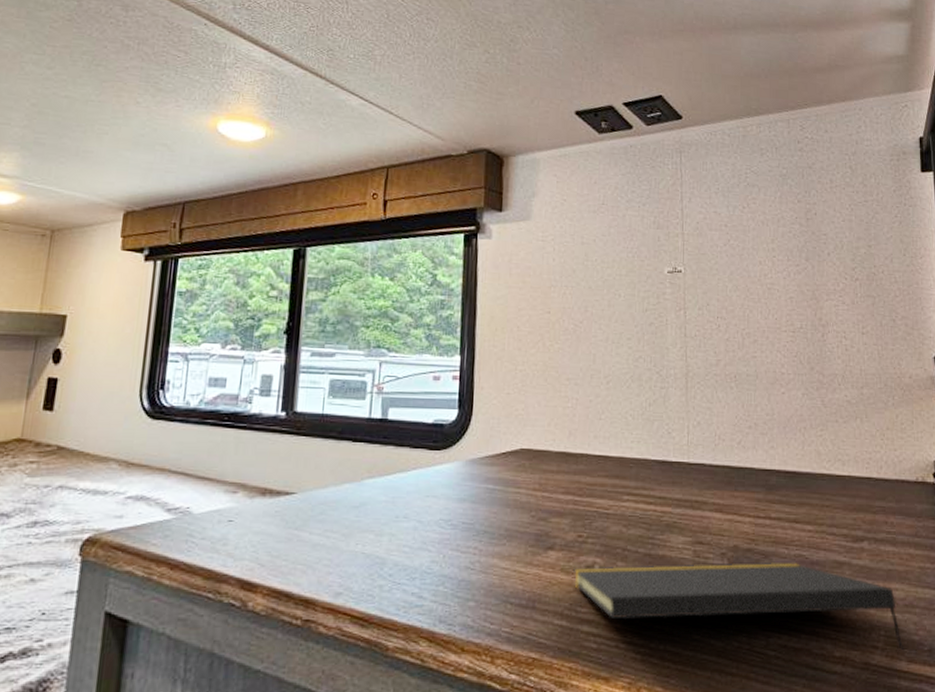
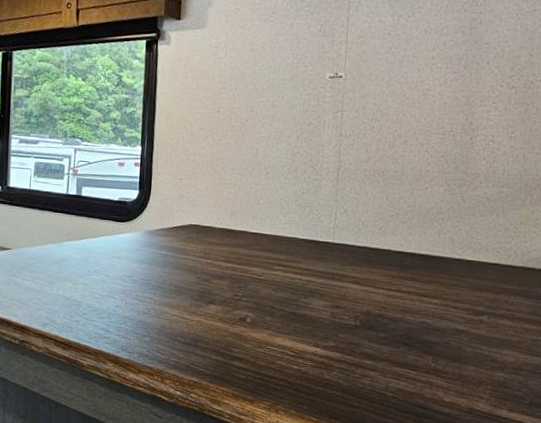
notepad: present [573,561,904,651] -> none [229,319,507,402]

